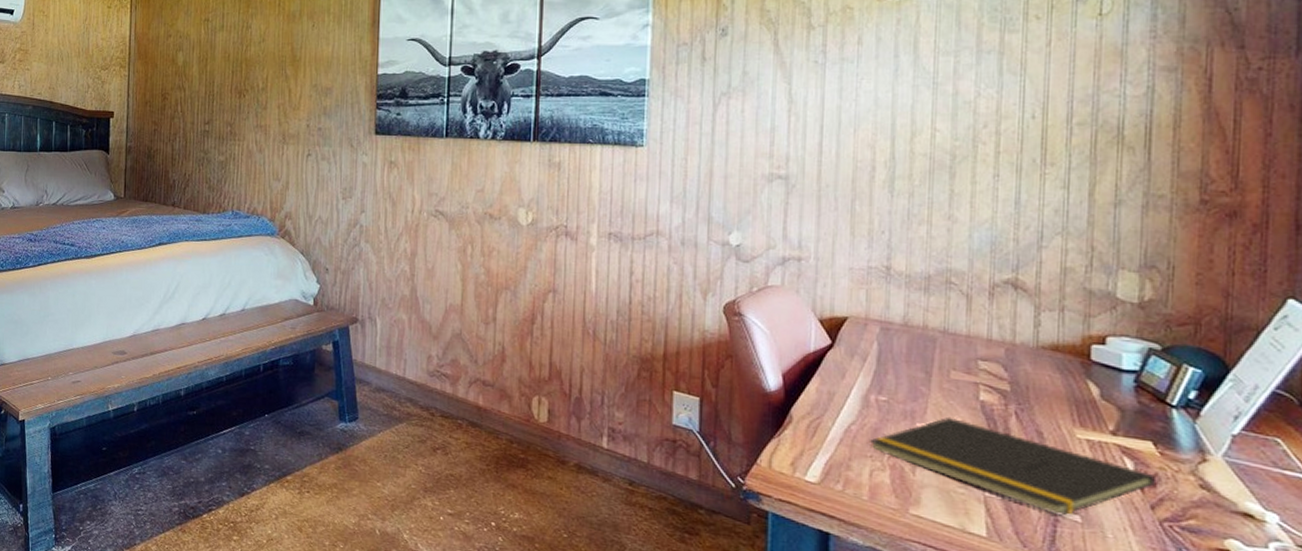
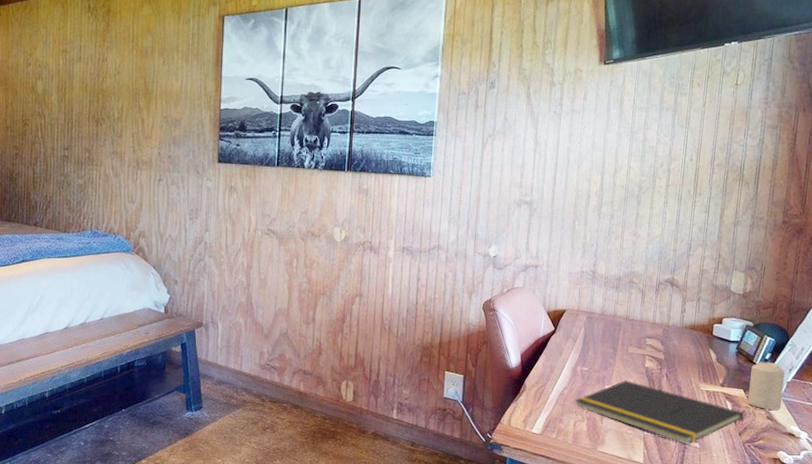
candle: none [1162,402,1226,476] -> present [747,361,785,410]

